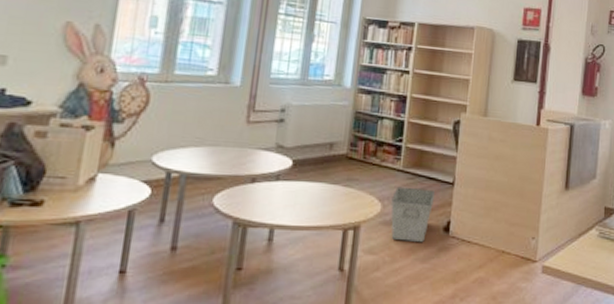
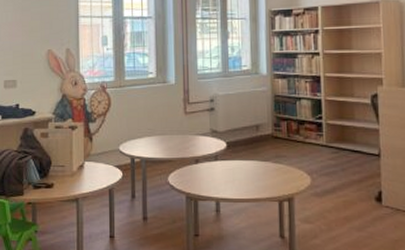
storage bin: present [391,186,435,242] -> none [319,160,362,211]

